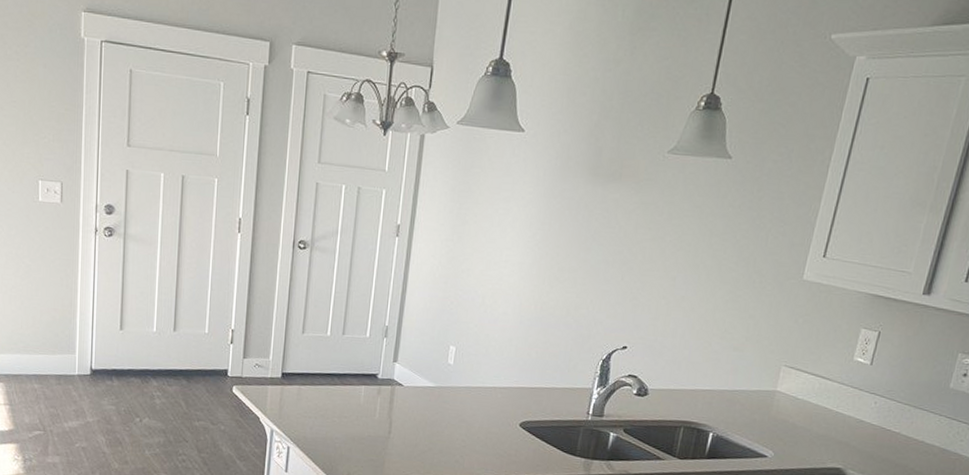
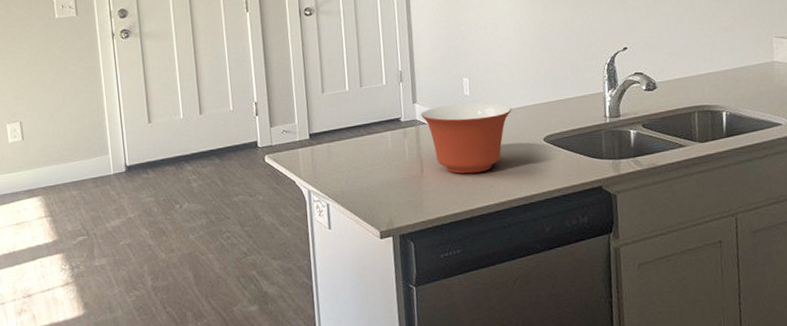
mixing bowl: none [399,370,494,446] -> present [421,103,512,174]

